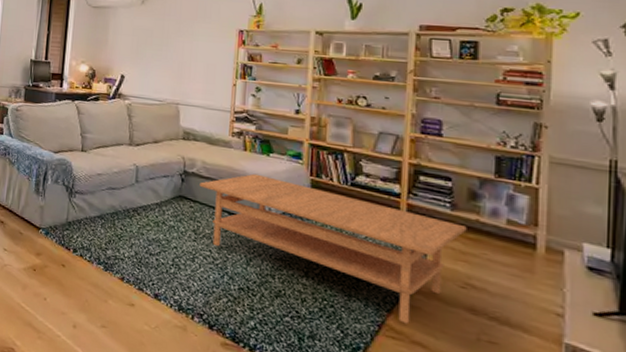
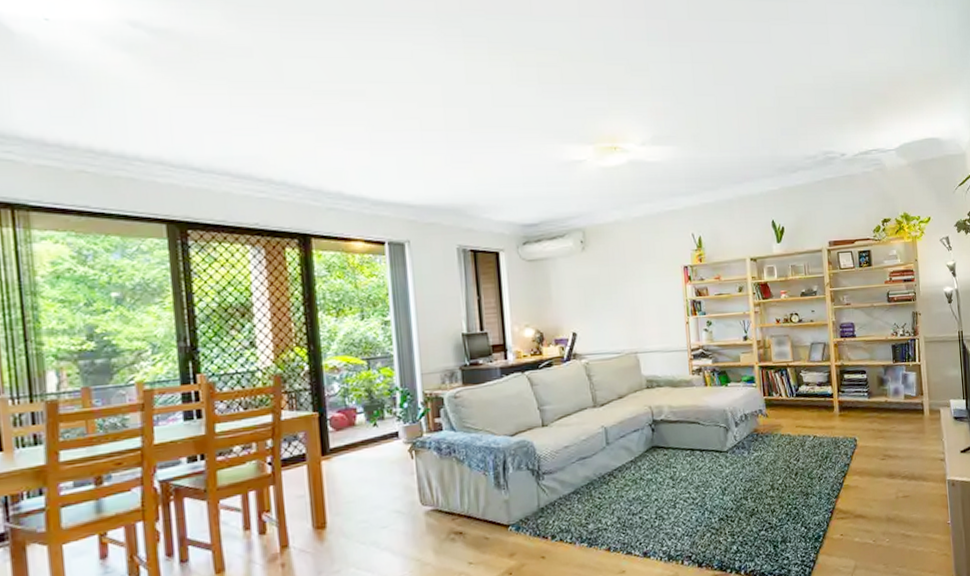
coffee table: present [199,173,467,324] -> none [669,406,880,504]

